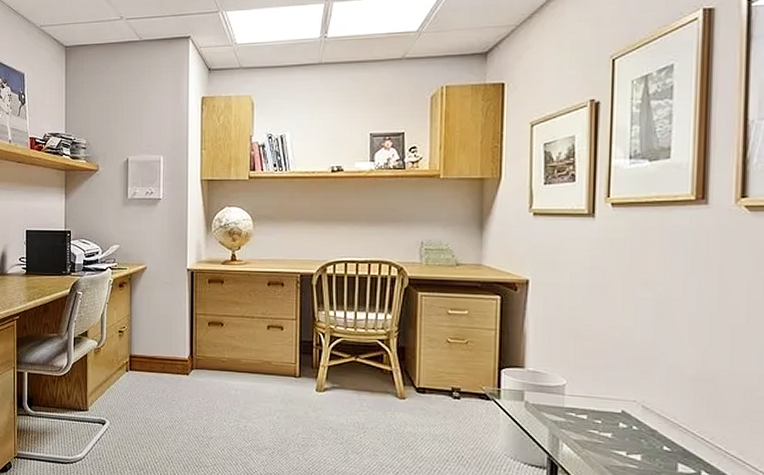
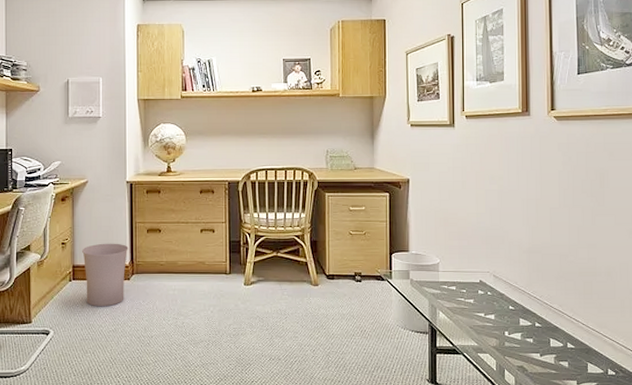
waste bin: none [140,334,188,402] -> present [82,243,129,307]

